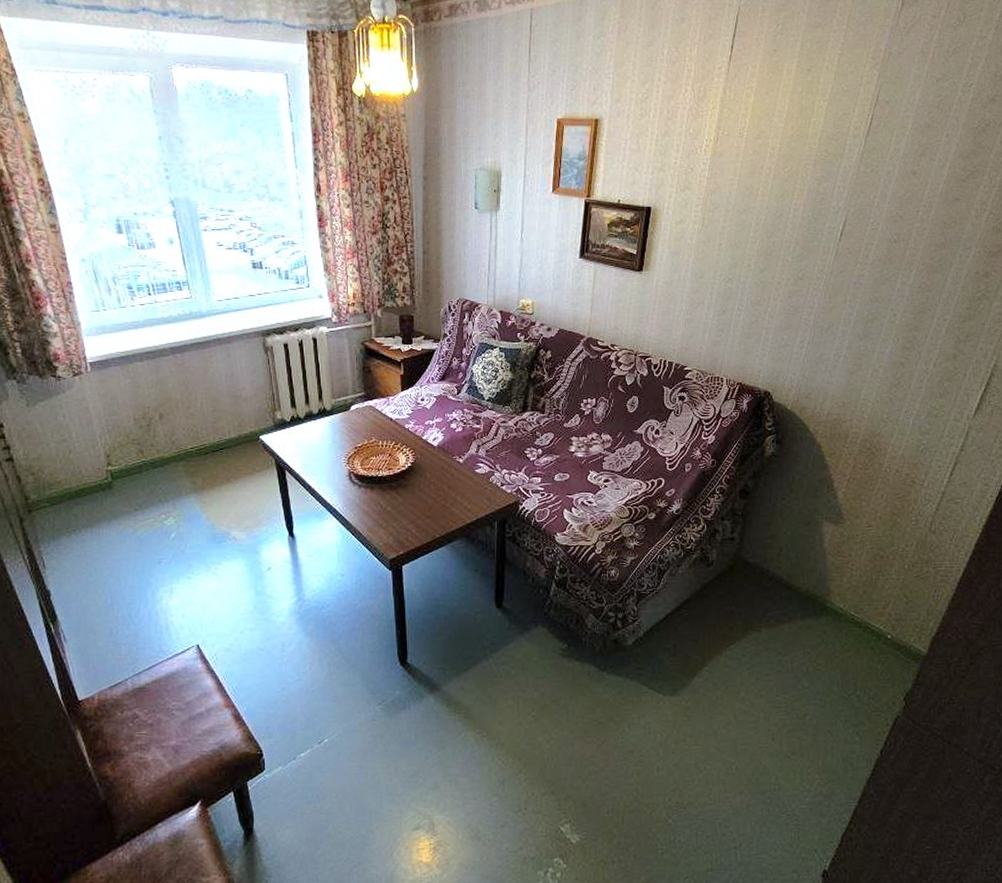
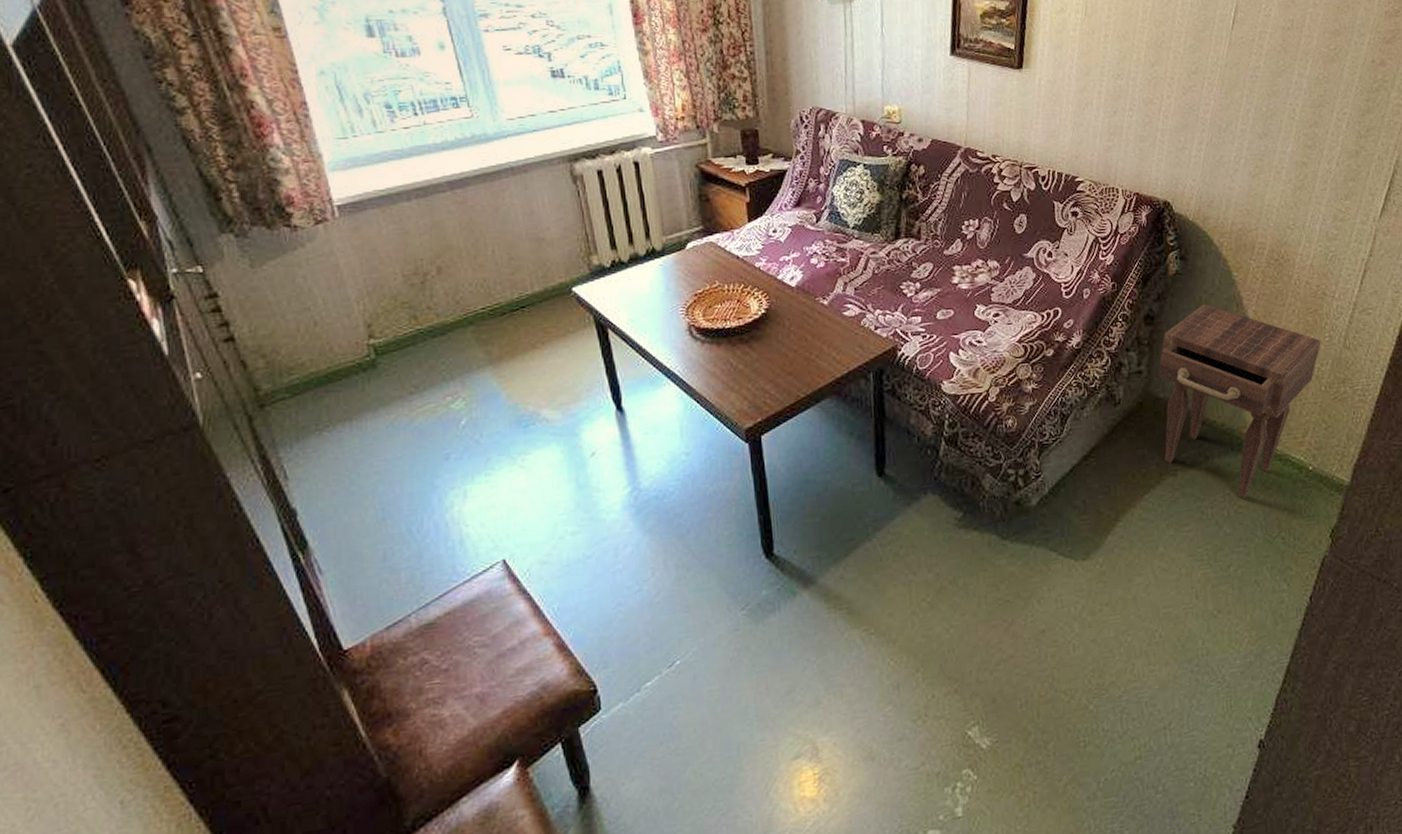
nightstand: none [749,483,908,658] -> present [1158,304,1322,500]

